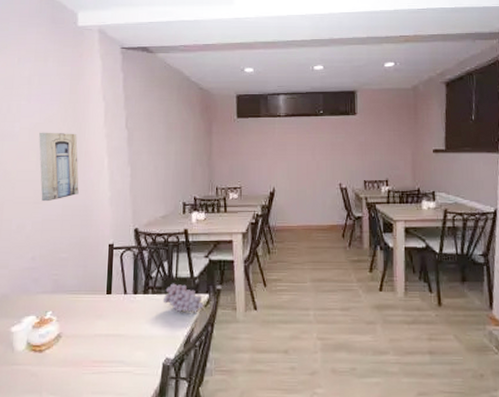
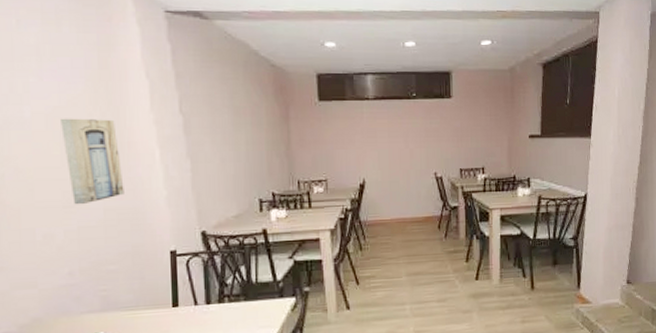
fruit: present [162,283,204,313] -> none [242,288,290,320]

